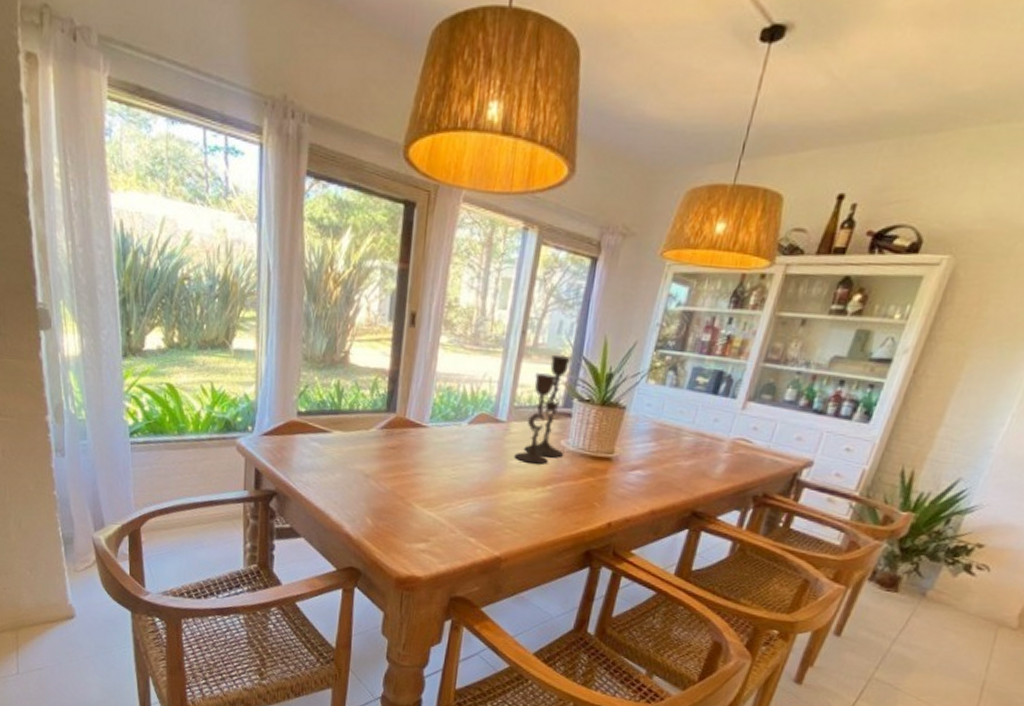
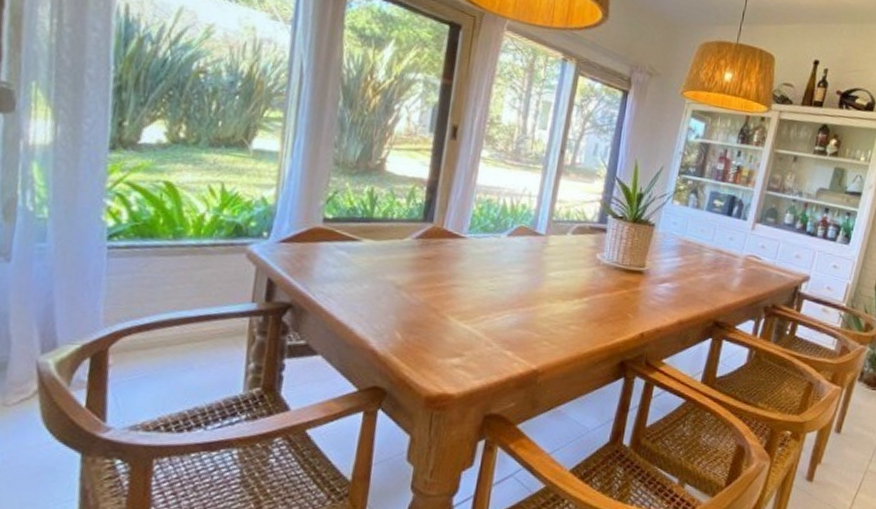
candlestick: present [515,354,572,464] -> none [553,173,606,277]

